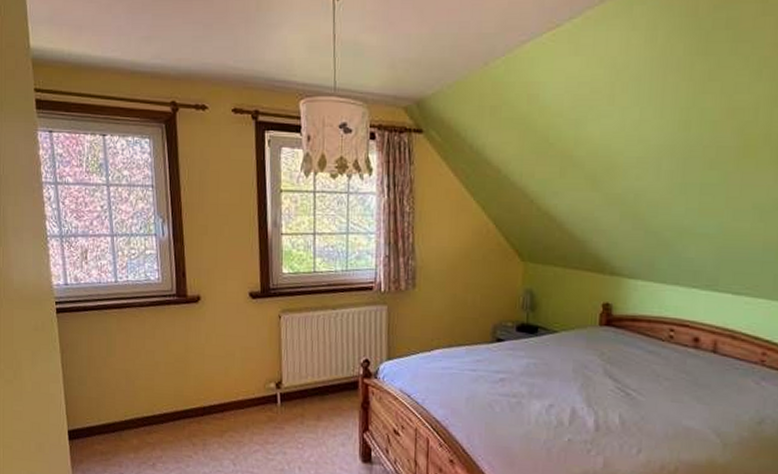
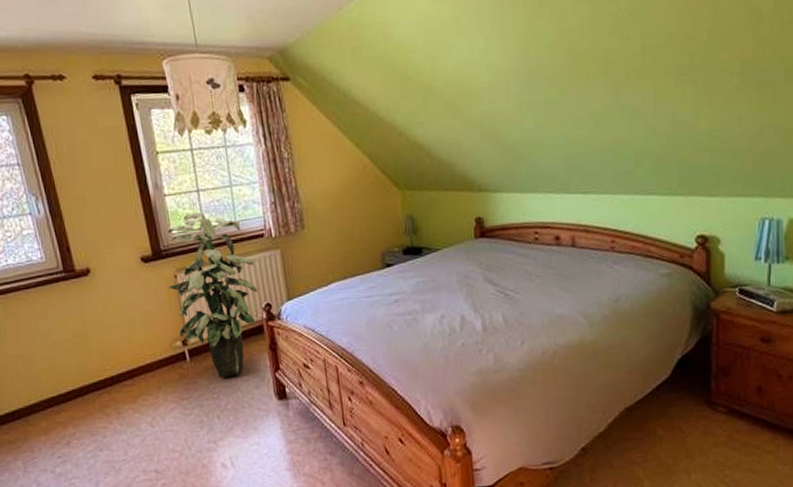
indoor plant: none [271,255,358,429] -> present [167,212,258,378]

